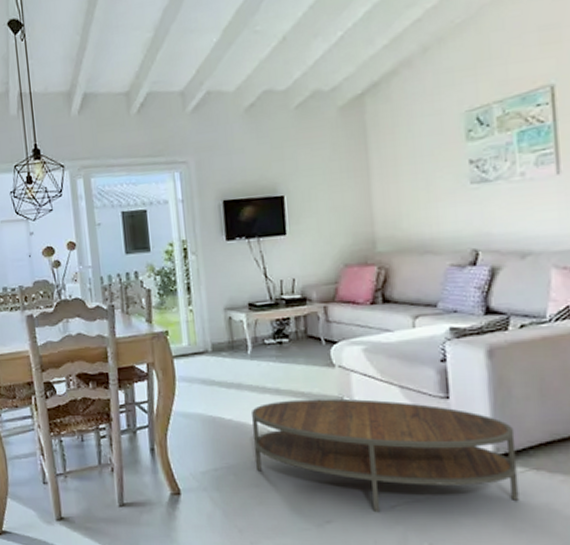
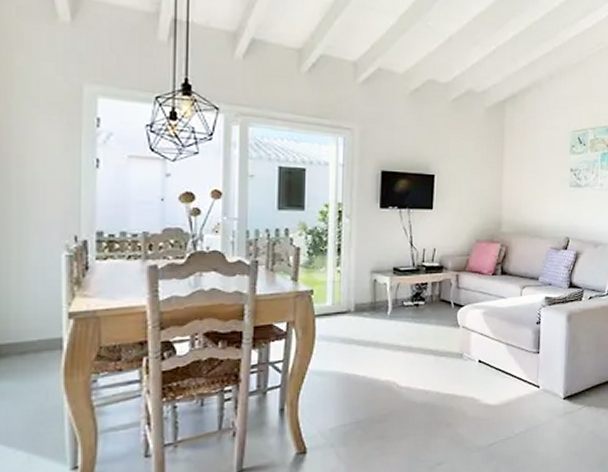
coffee table: present [250,398,519,513] -> none [383,354,578,452]

